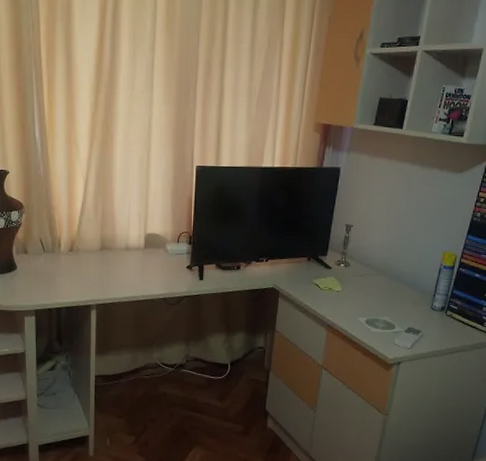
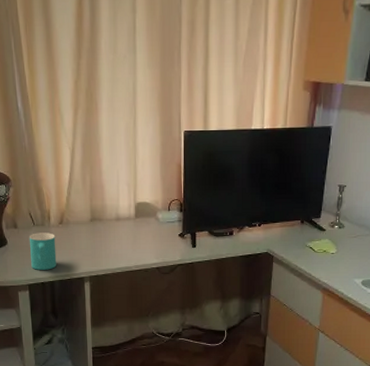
cup: none [38,259,65,296] -> present [29,233,57,270]

